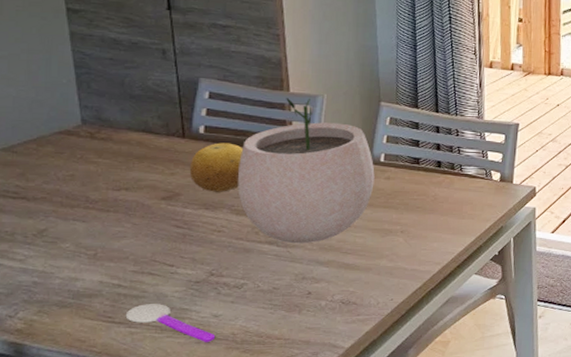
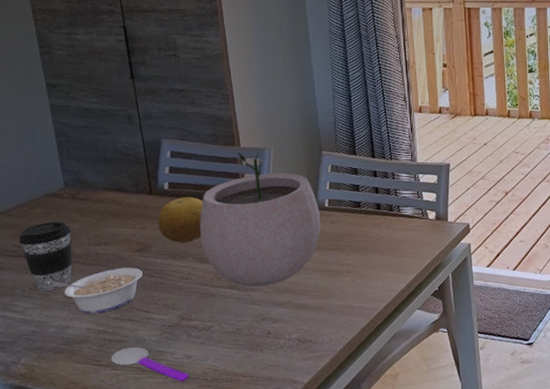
coffee cup: none [22,161,87,238] -> present [18,221,72,291]
legume: none [59,216,168,266] -> present [51,267,142,314]

